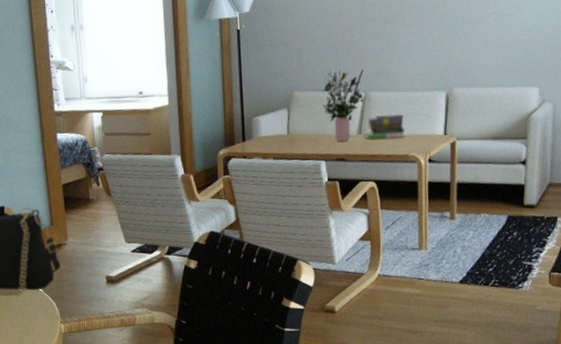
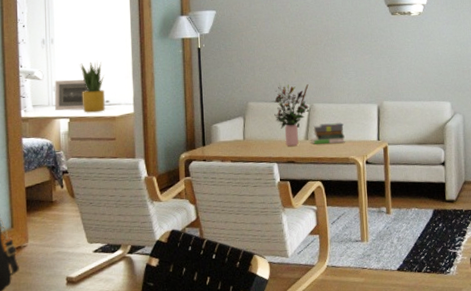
picture frame: none [86,69,121,104] -> present [55,79,88,111]
planter: none [111,49,139,106] -> present [80,62,105,113]

